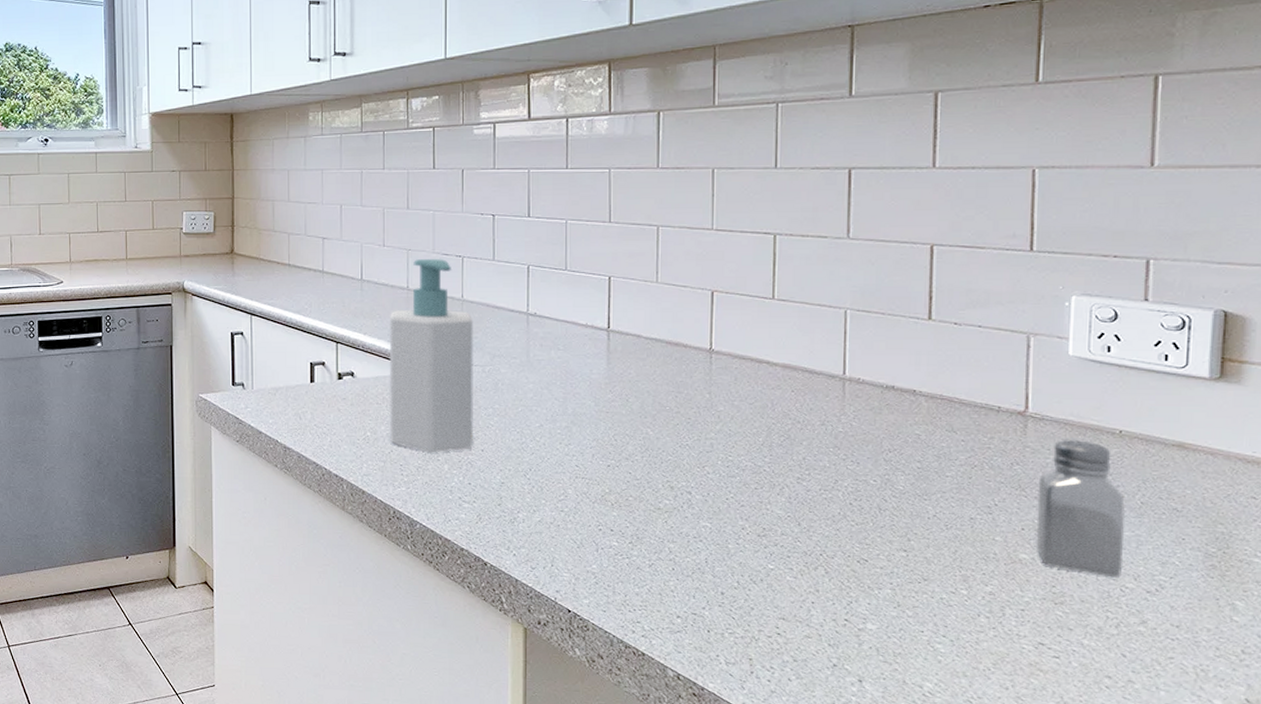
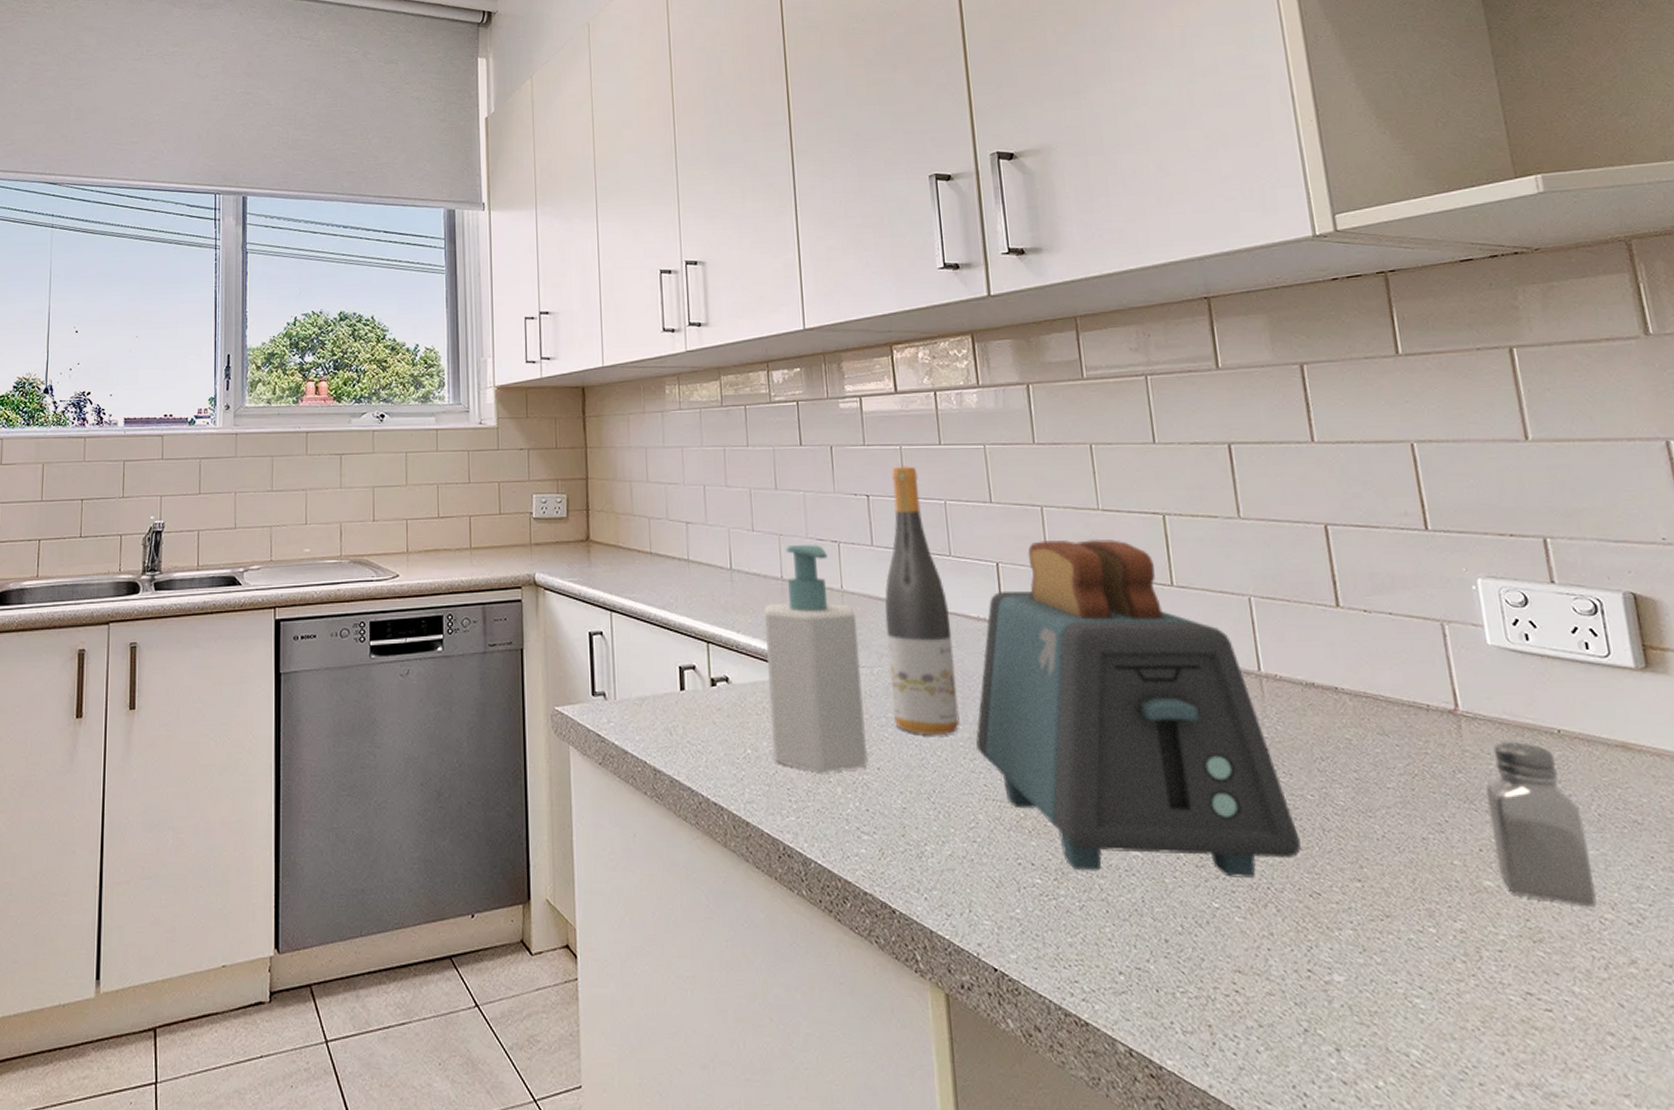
wine bottle: none [499,187,560,423] -> present [885,465,960,734]
toaster: none [573,256,857,546] -> present [976,538,1301,878]

